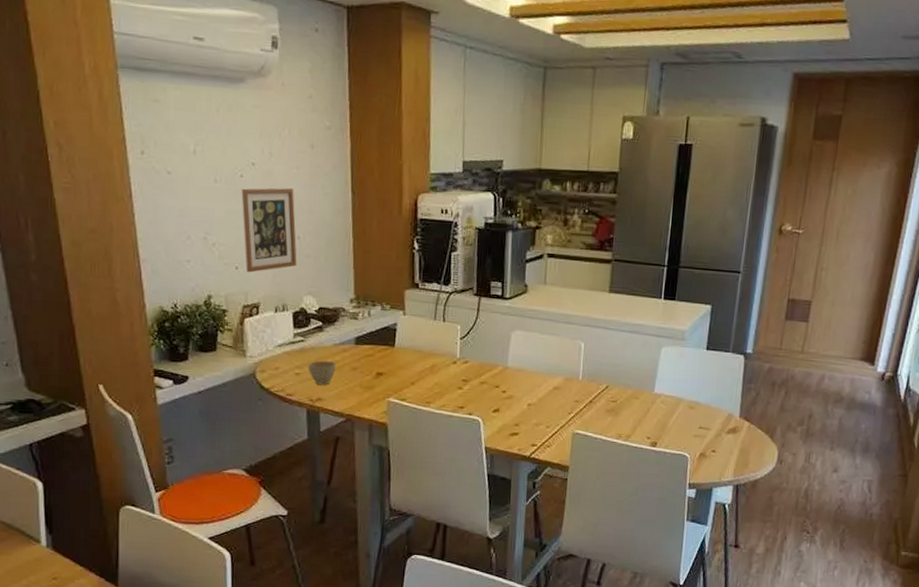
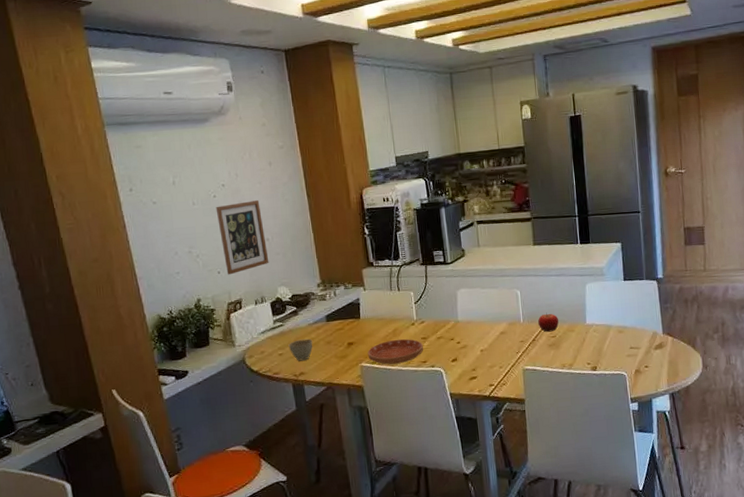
saucer: none [398,377,463,405] -> present [368,339,423,365]
fruit: none [599,372,623,396] -> present [538,312,559,332]

